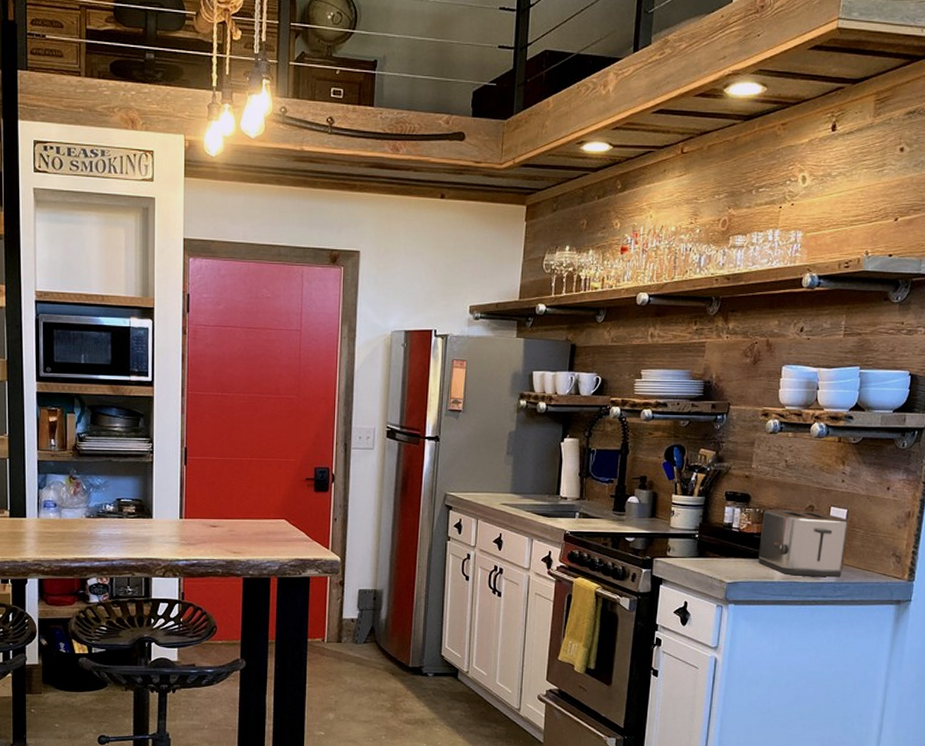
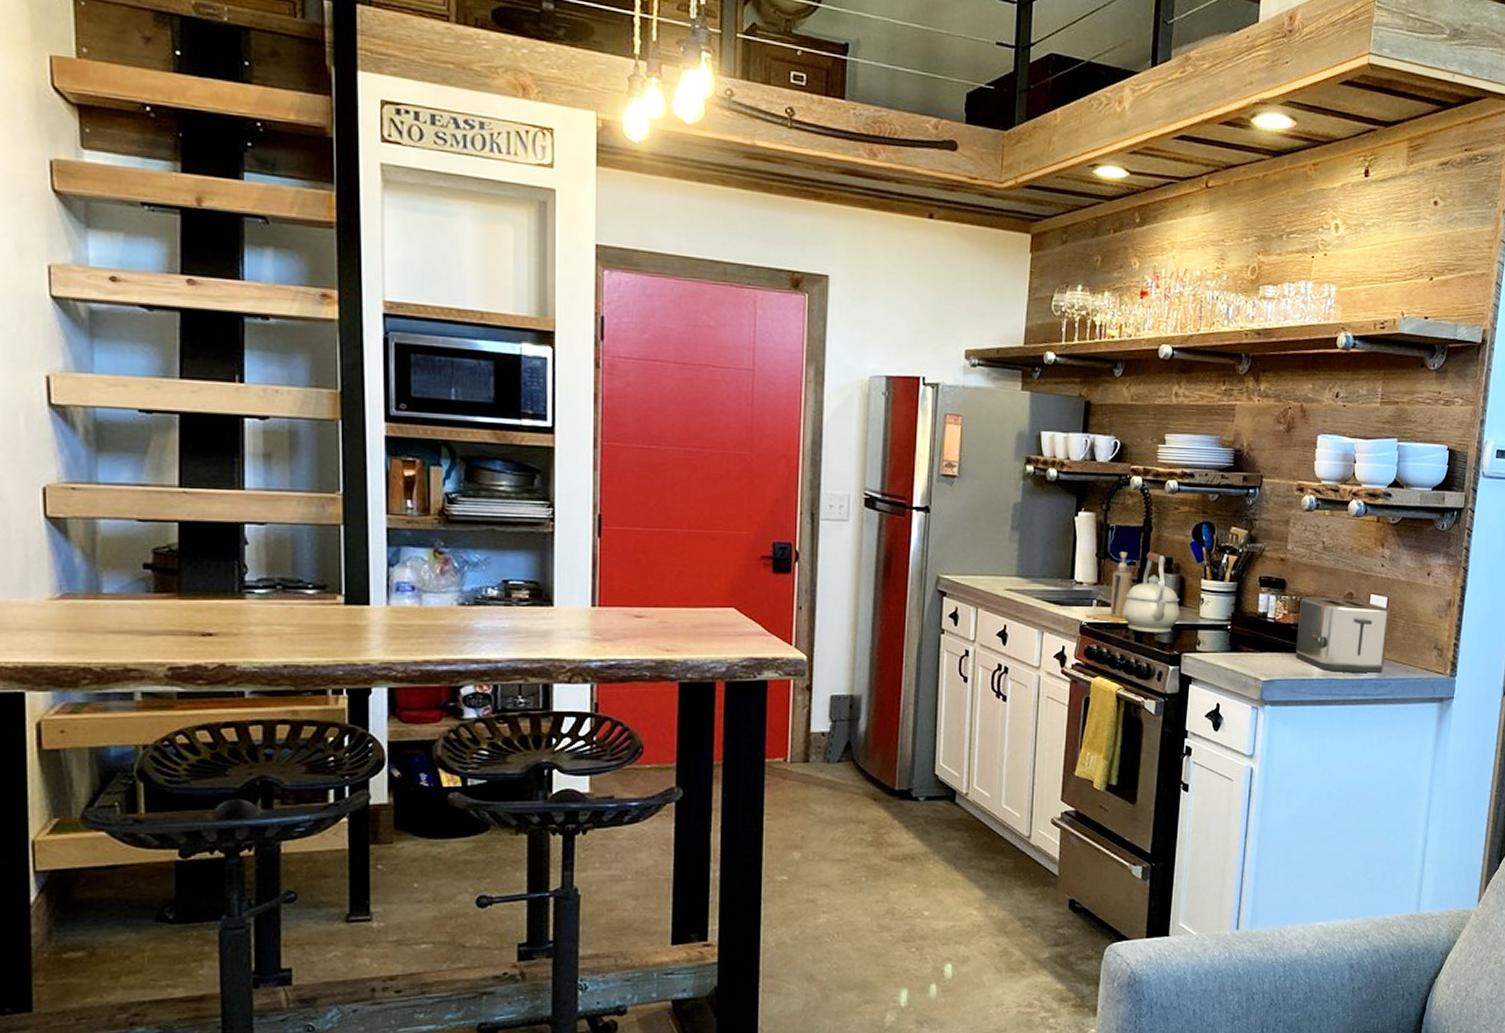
soap dispenser: none [569,471,610,532] -> present [1085,551,1131,623]
kettle: none [601,471,653,541] -> present [1122,551,1180,633]

